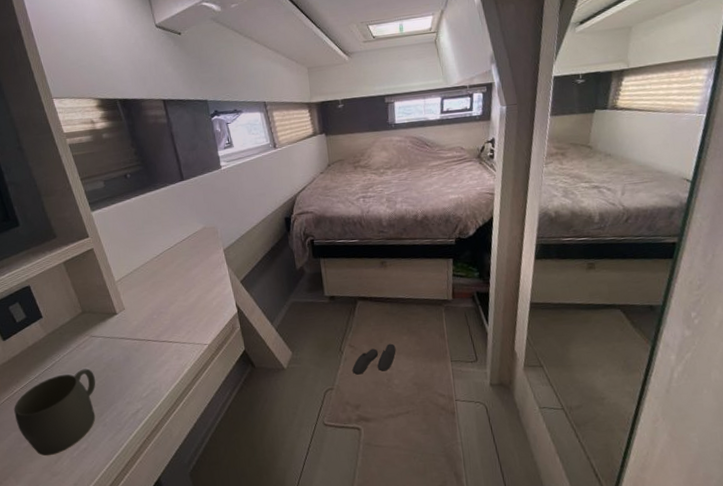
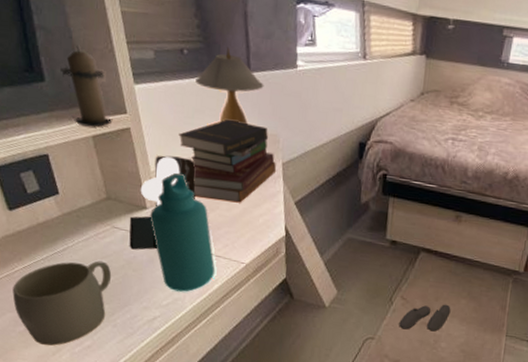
candle: none [30,190,78,256] -> present [60,45,113,127]
lighter: none [103,263,156,353] -> present [129,155,196,251]
water bottle: none [120,277,184,382] -> present [150,172,216,292]
books: none [133,222,220,295] -> present [179,119,277,203]
table lamp: none [139,164,197,227] -> present [194,47,264,125]

